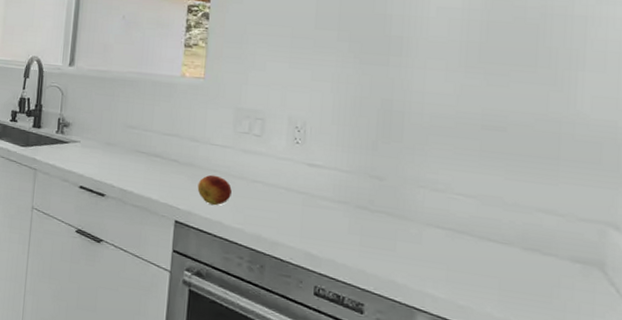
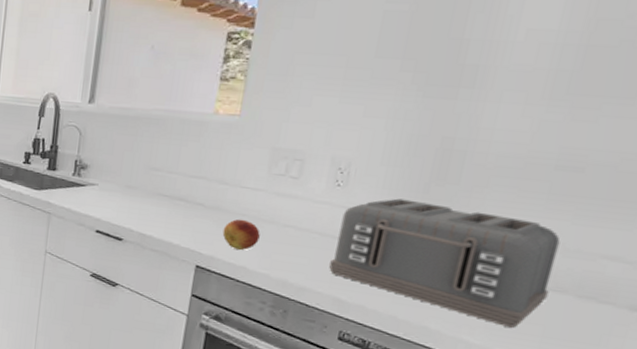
toaster: none [298,155,498,282] -> present [329,198,560,329]

